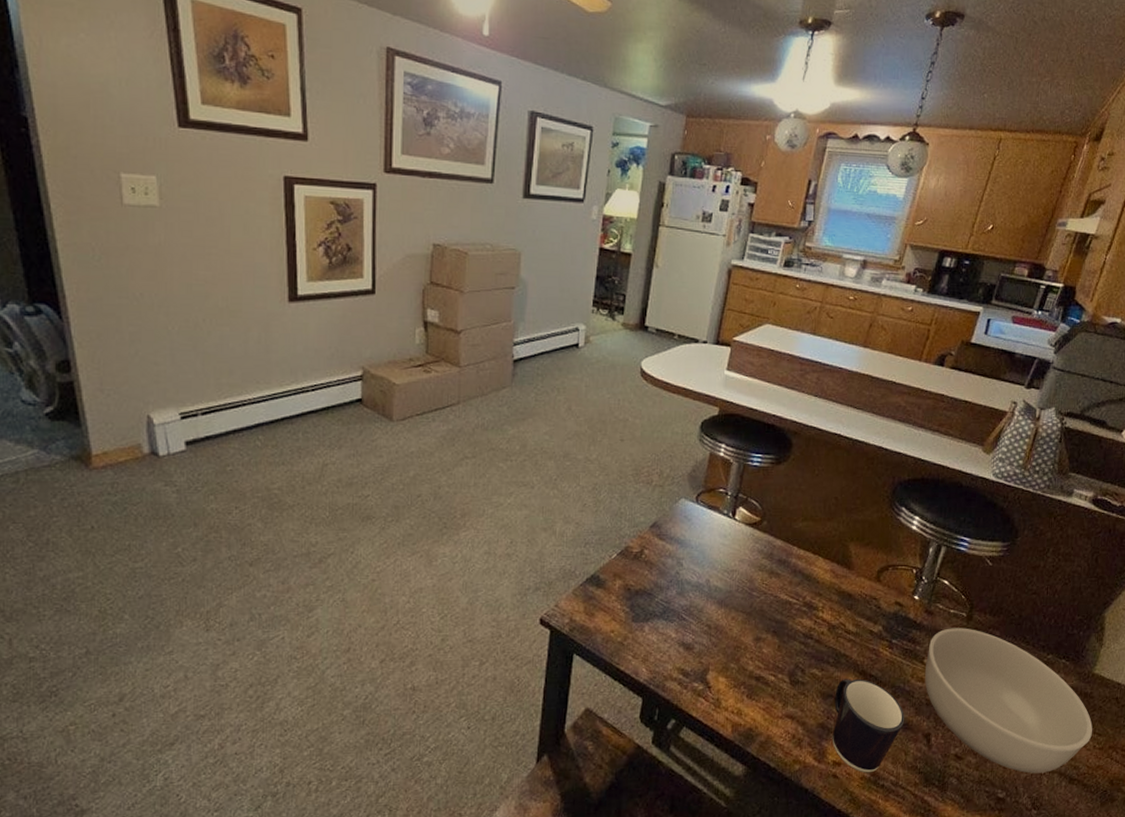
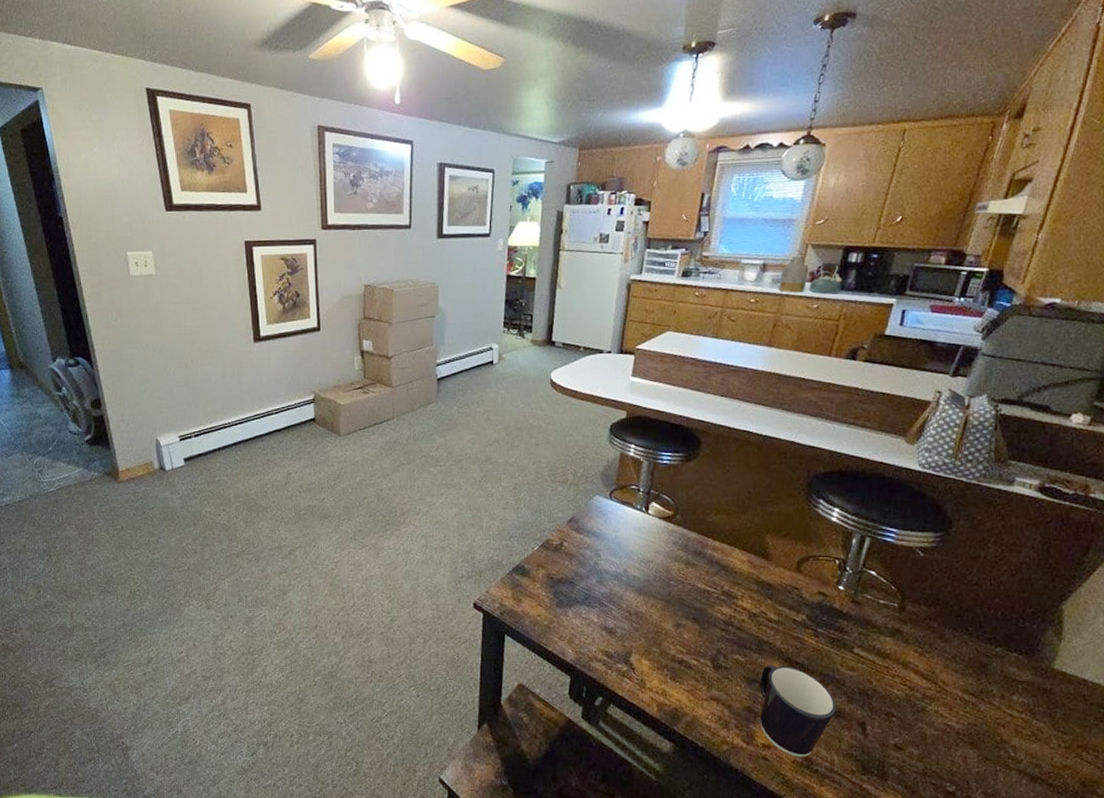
vase: none [877,256,906,294] -> present [779,256,809,293]
kettle: none [905,265,936,298] -> present [809,263,842,295]
bowl: present [924,628,1093,774] -> none [855,618,1055,769]

